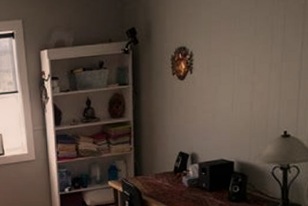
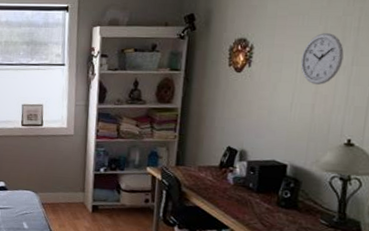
wall clock: none [236,33,274,83] -> present [300,33,344,85]

